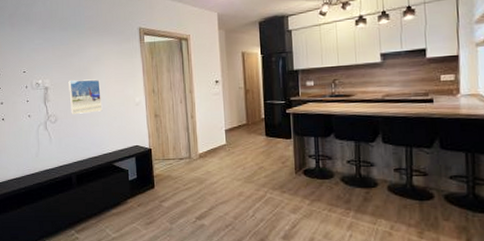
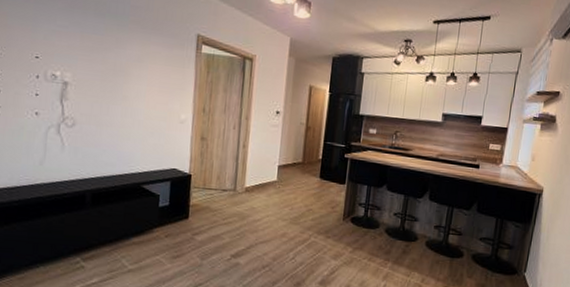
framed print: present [68,79,103,114] -> none [95,78,139,123]

